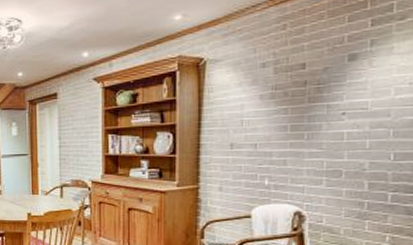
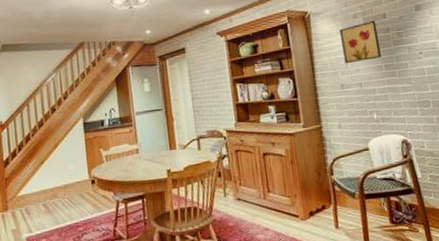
wall art: none [240,71,290,121] -> present [340,20,382,64]

